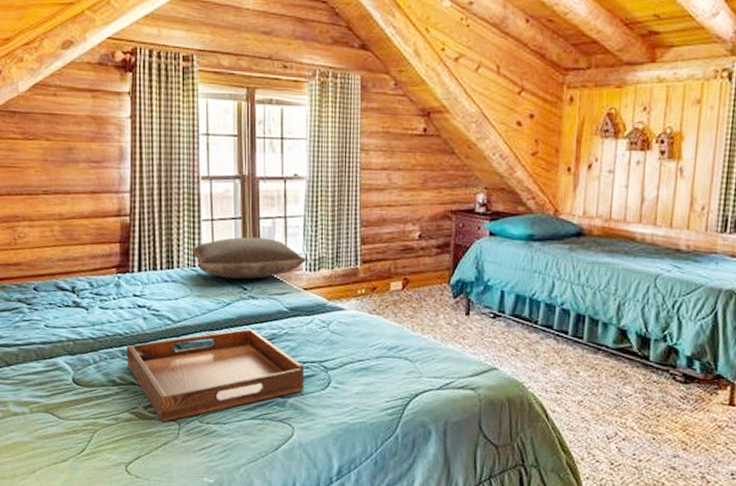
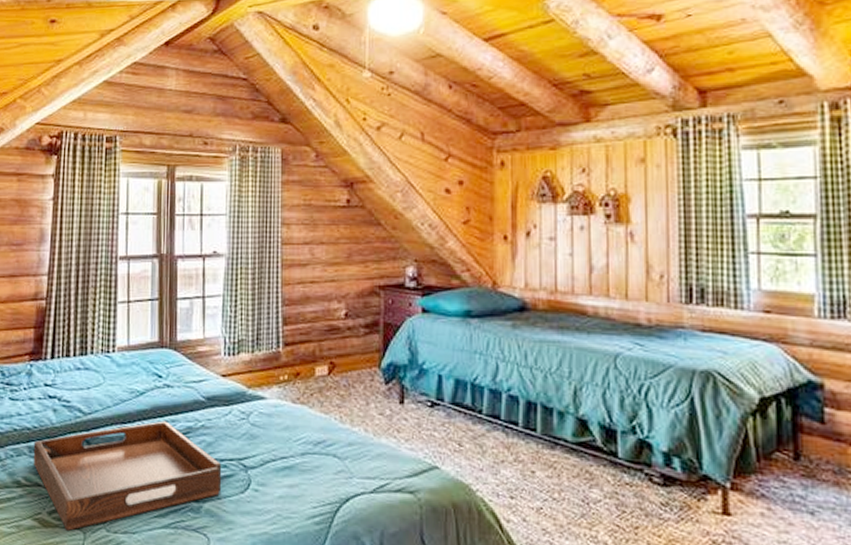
pillow: present [191,237,306,280] -> none [106,319,224,366]

